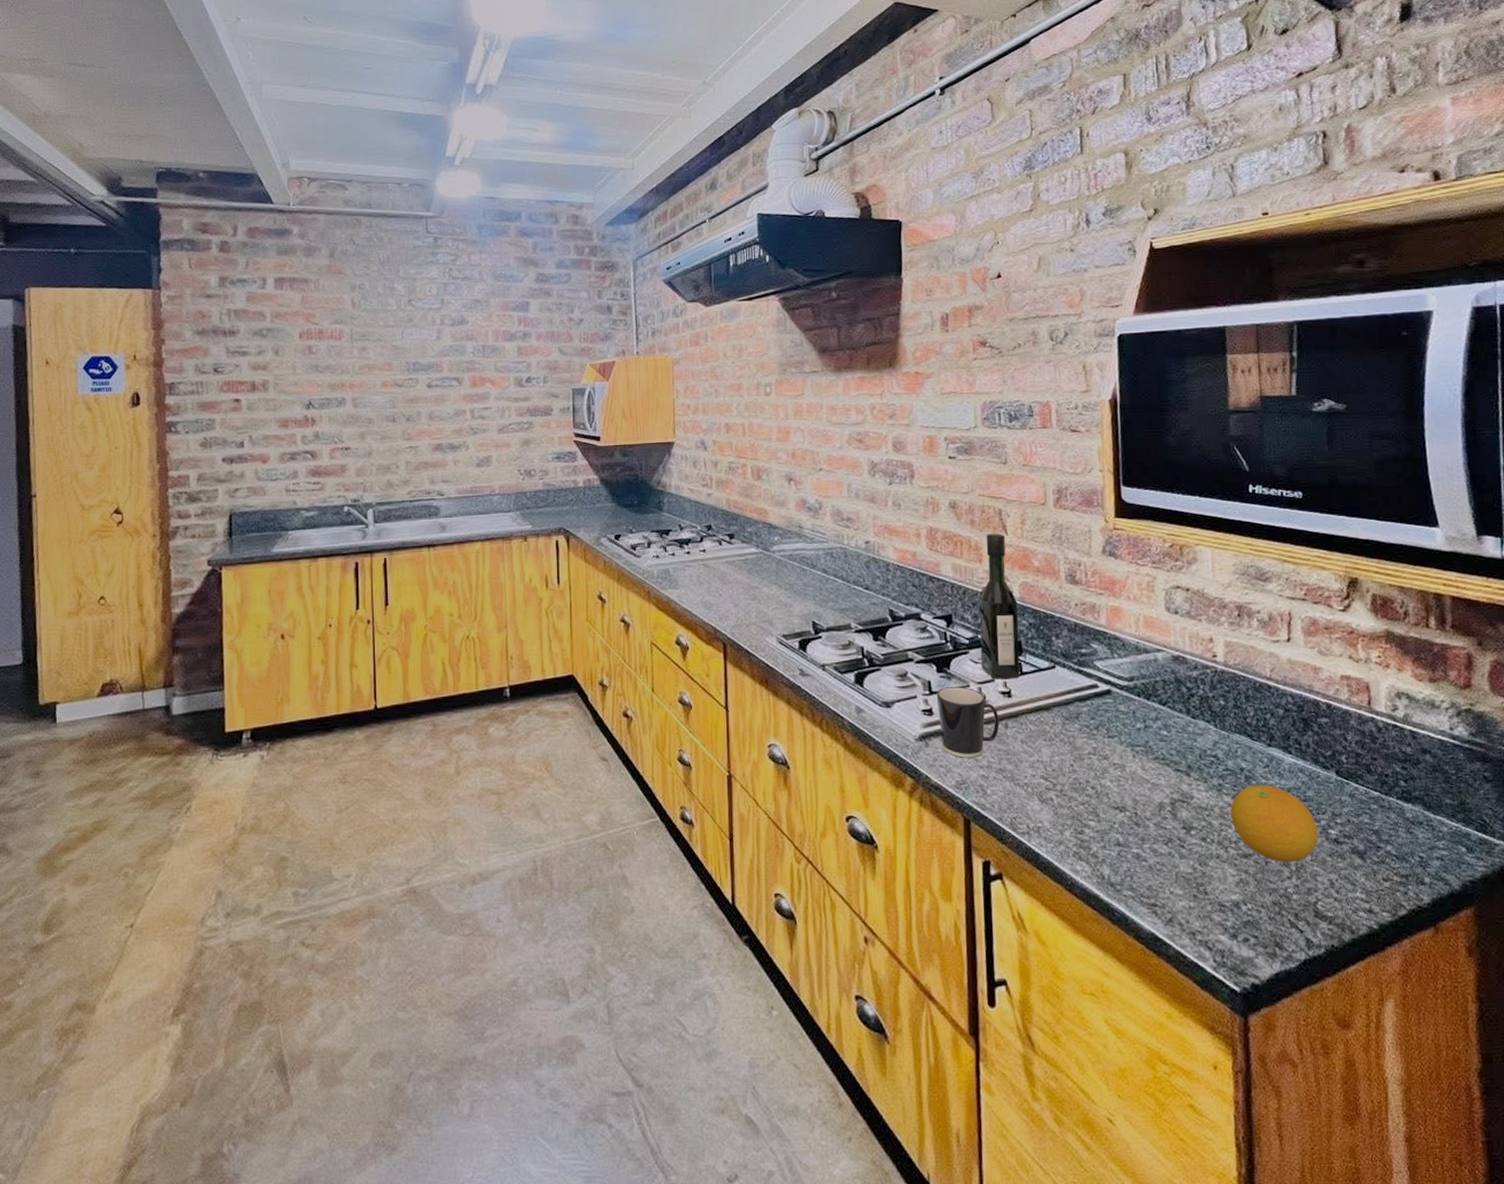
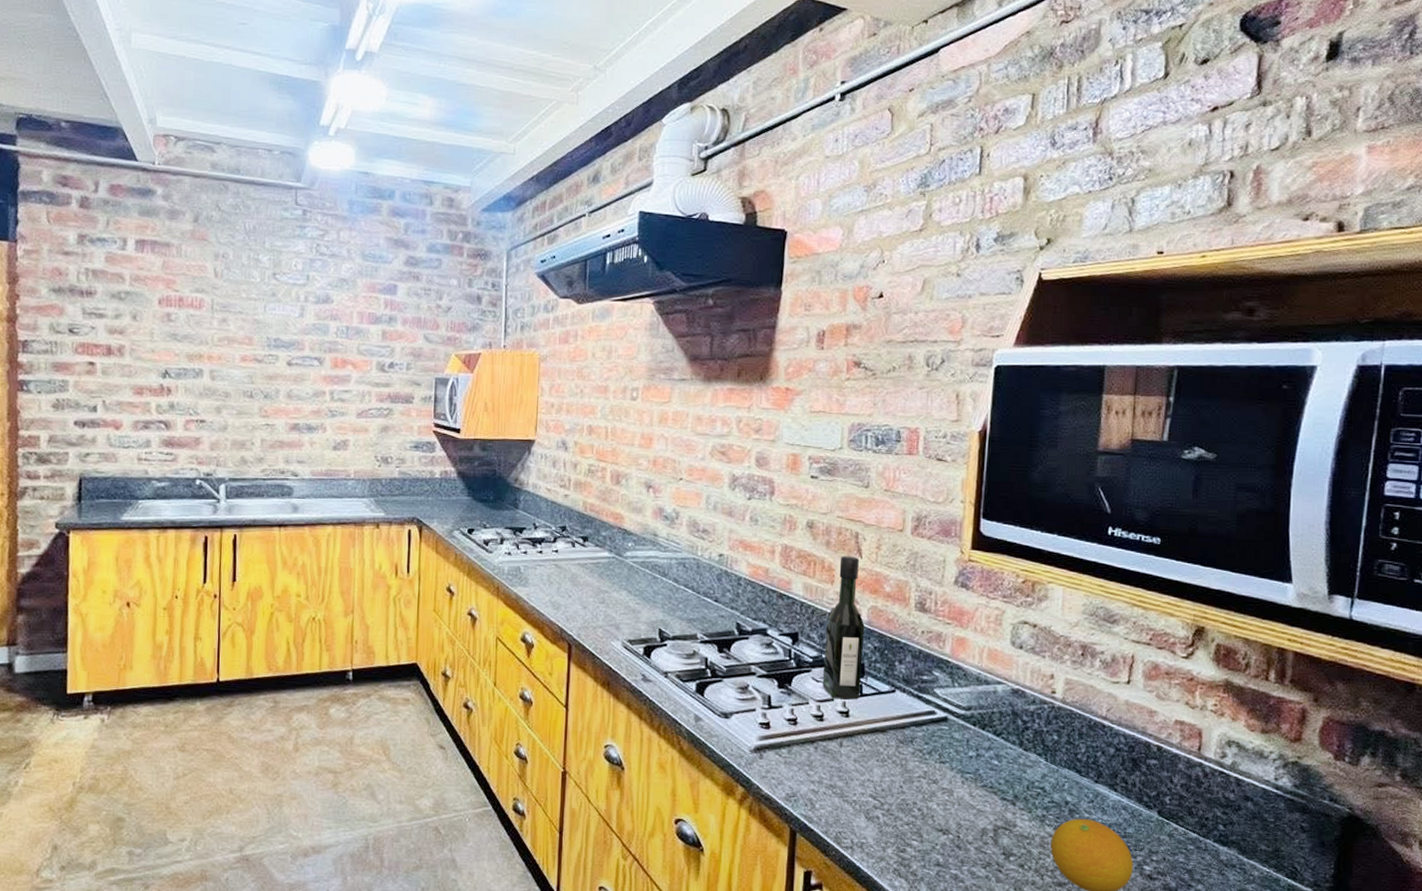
mug: present [936,687,1000,758] -> none [775,703,835,772]

